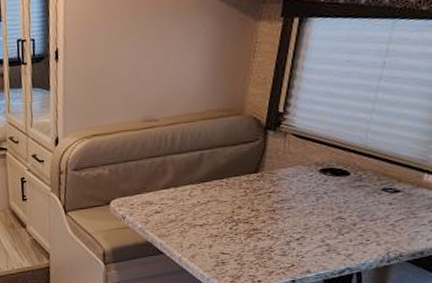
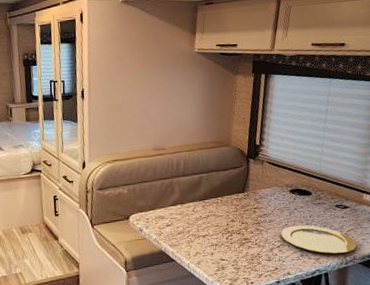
plate: none [302,213,407,250] -> present [281,225,357,254]

